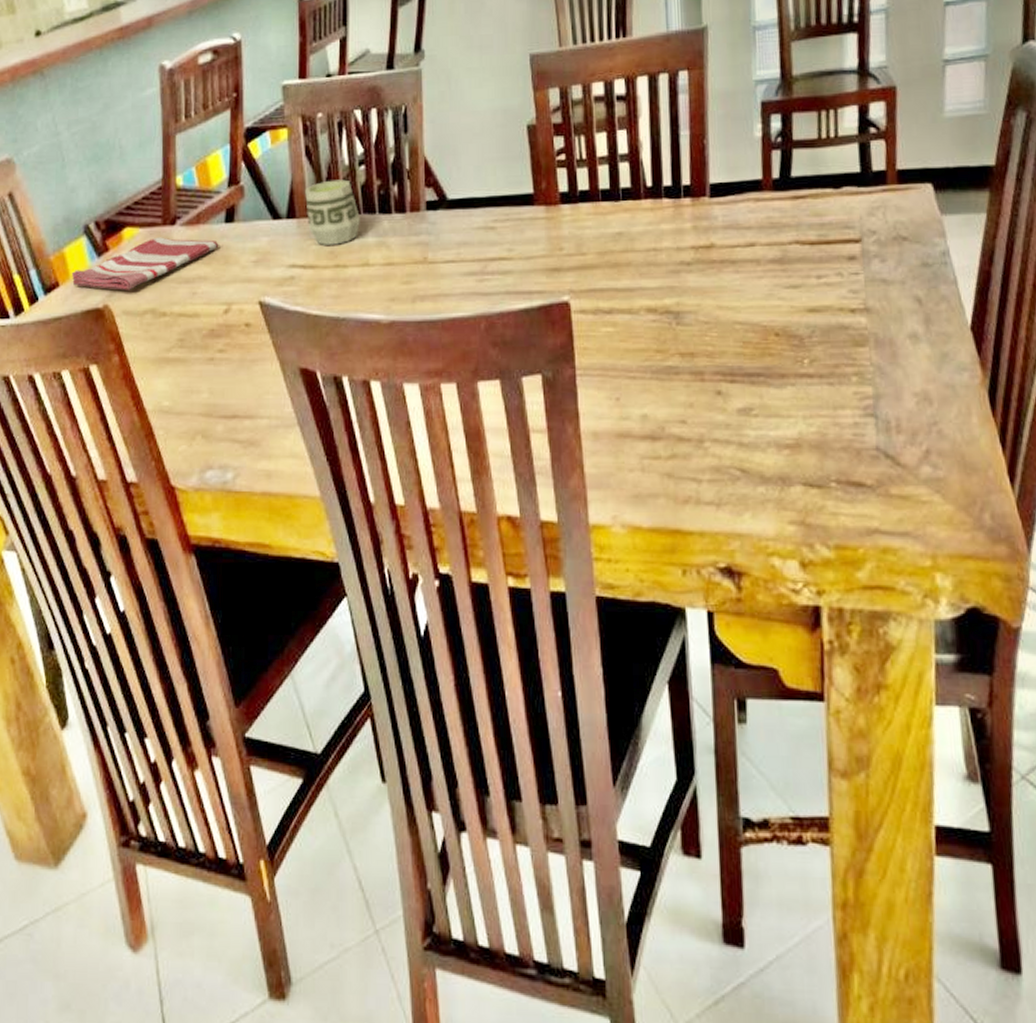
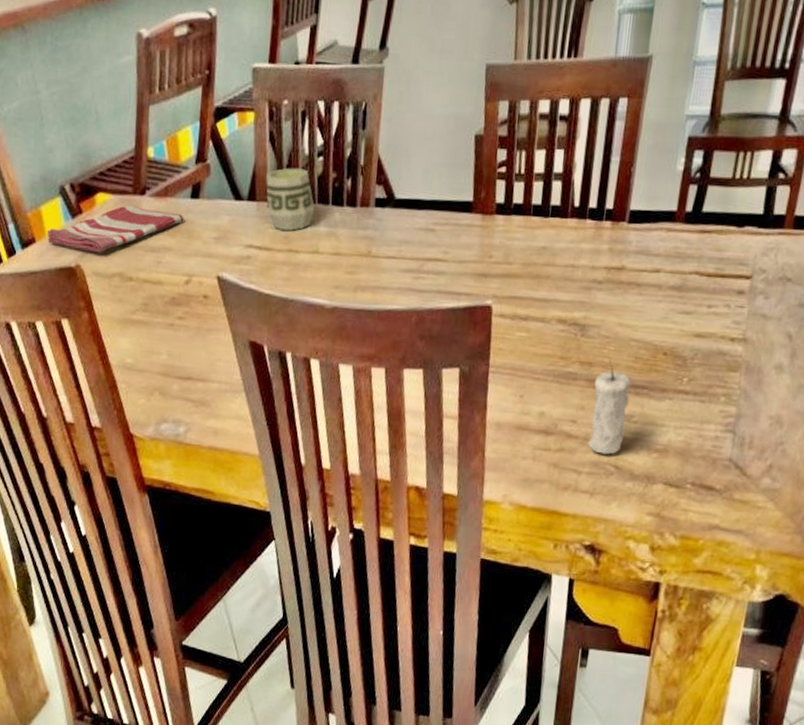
candle: none [699,348,745,457] -> present [588,360,632,455]

